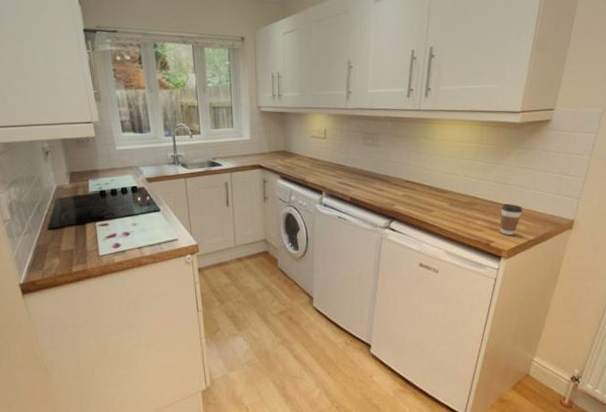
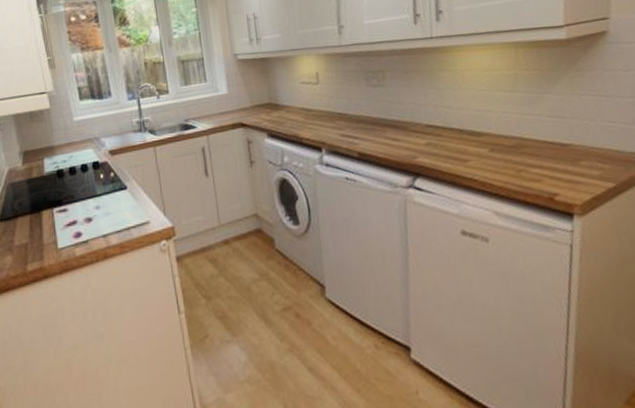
coffee cup: present [500,204,523,235] -> none [561,142,592,184]

